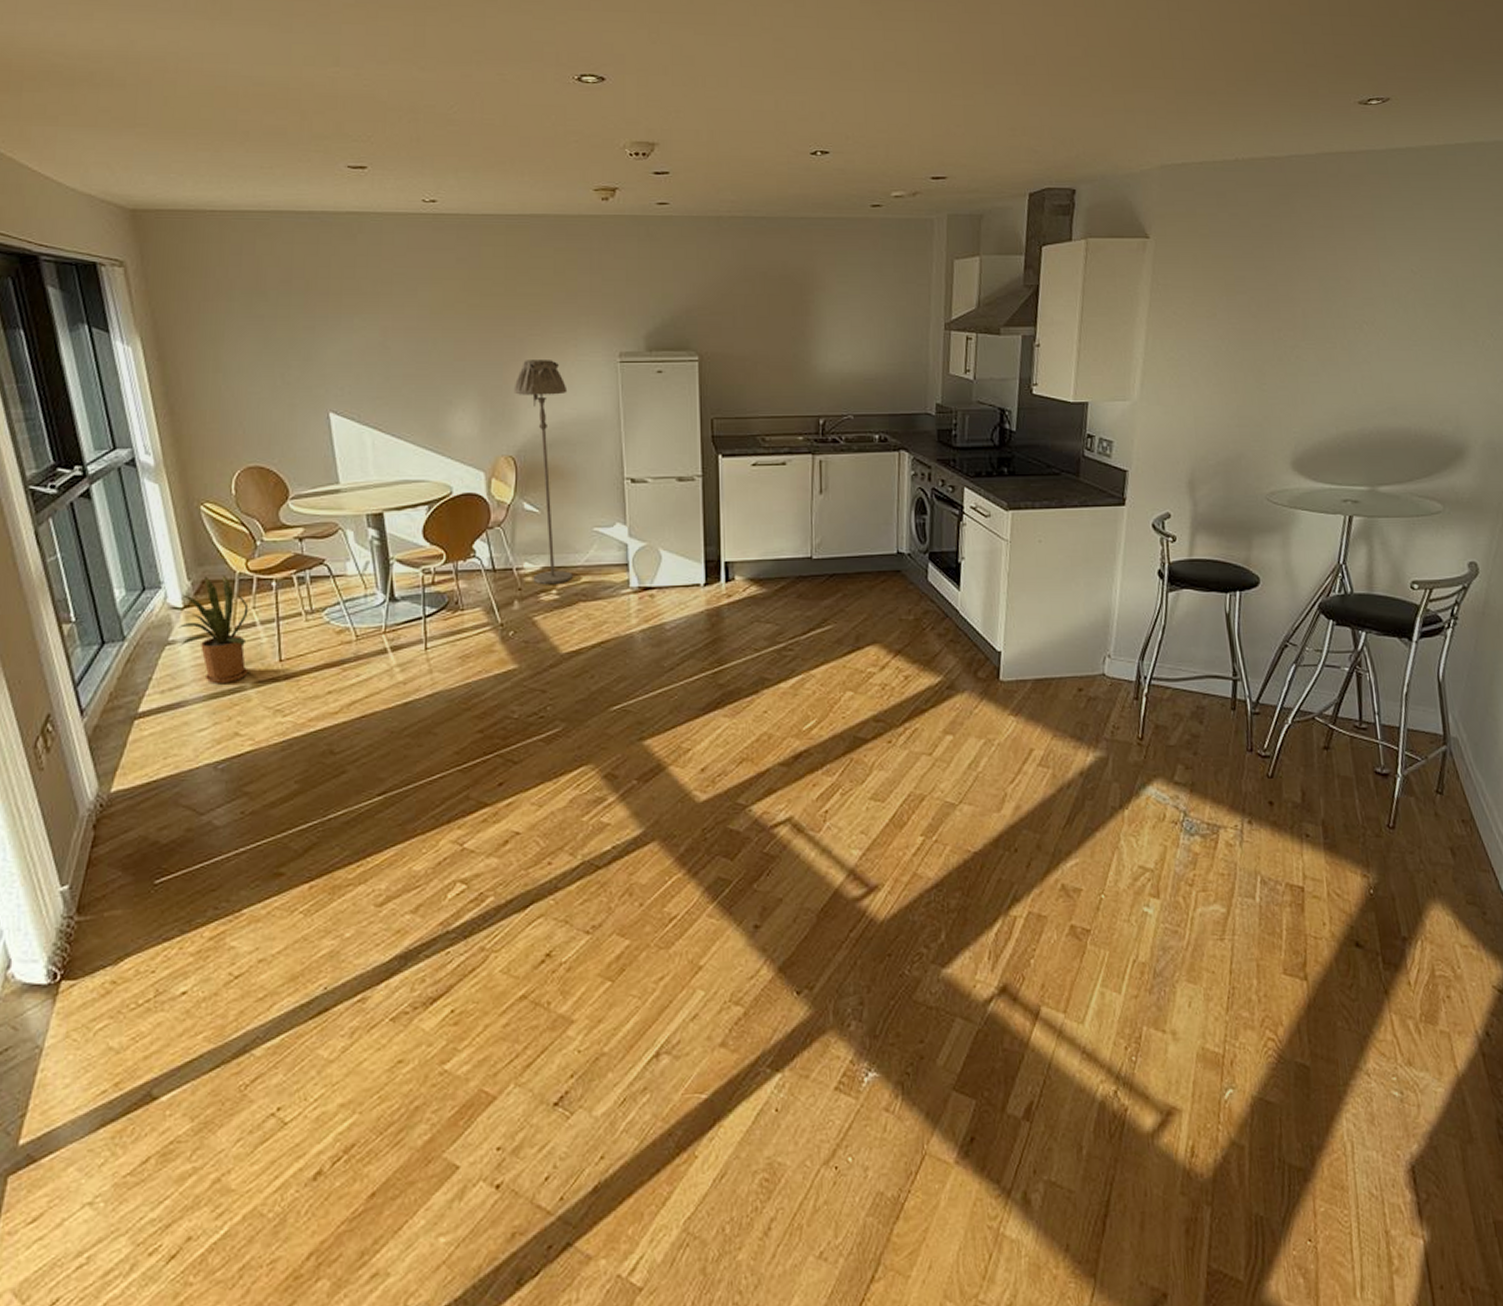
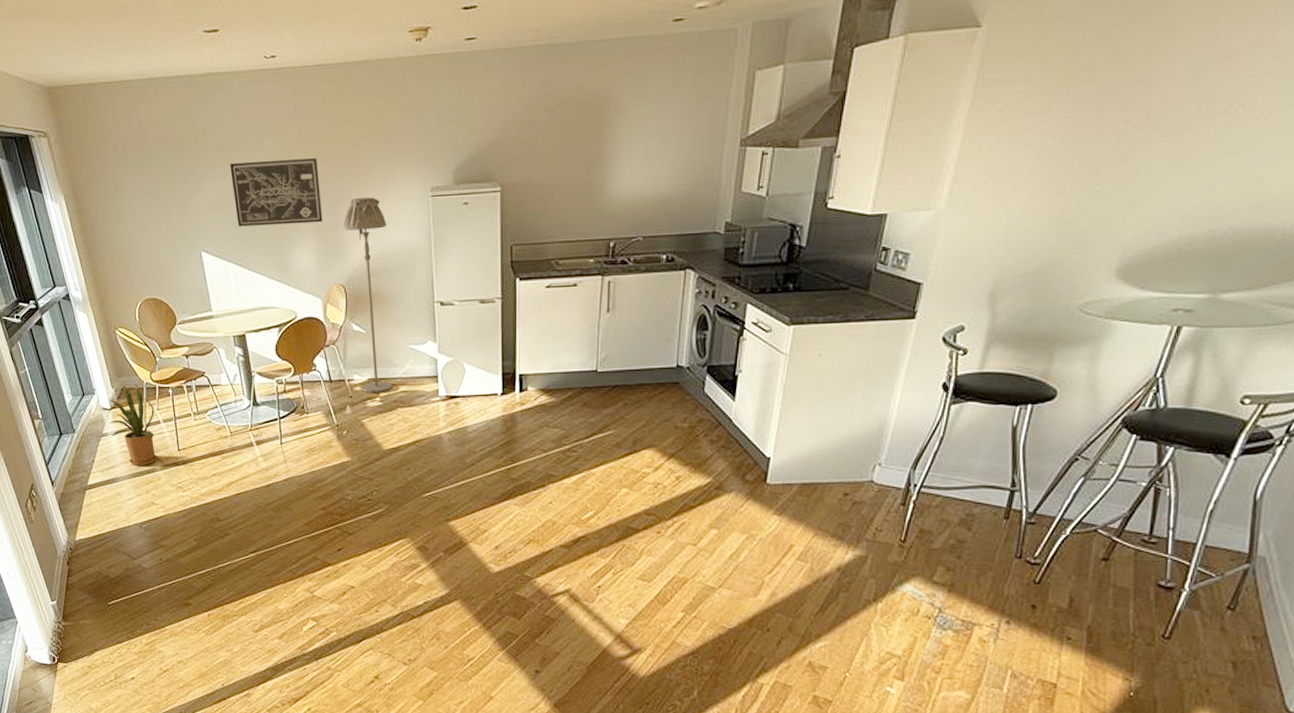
wall art: none [373,313,489,385] -> present [230,158,323,227]

